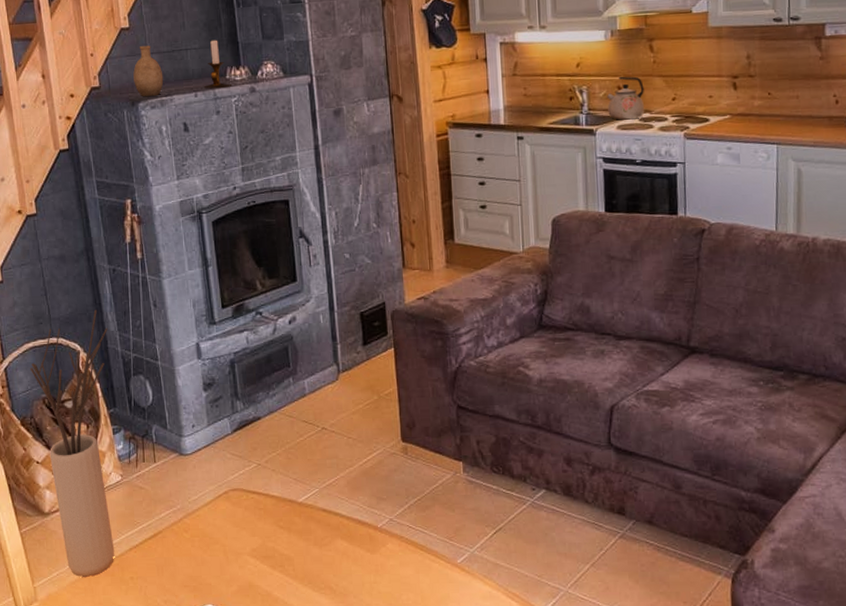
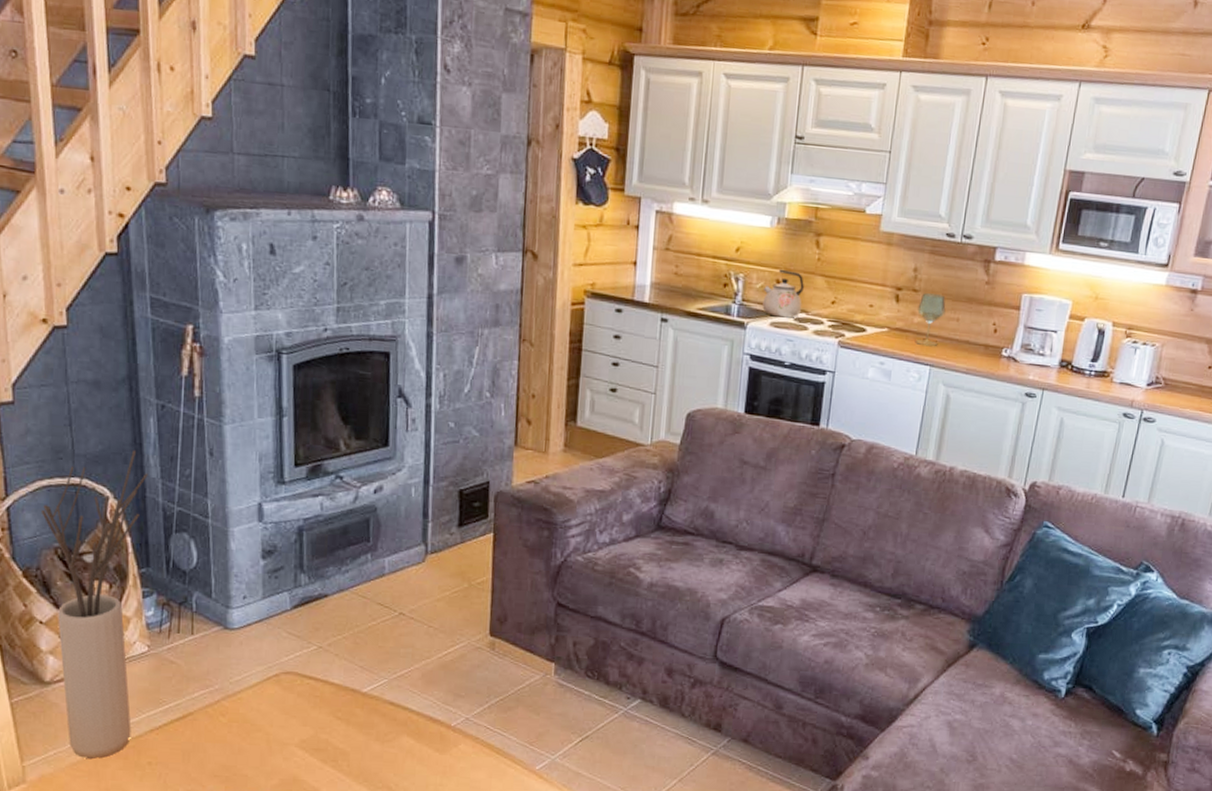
decorative vase: present [133,46,164,97] -> none [211,143,250,207]
candlestick: present [203,39,232,89] -> none [300,150,336,211]
wine glass: none [756,76,784,127] -> present [916,293,946,347]

